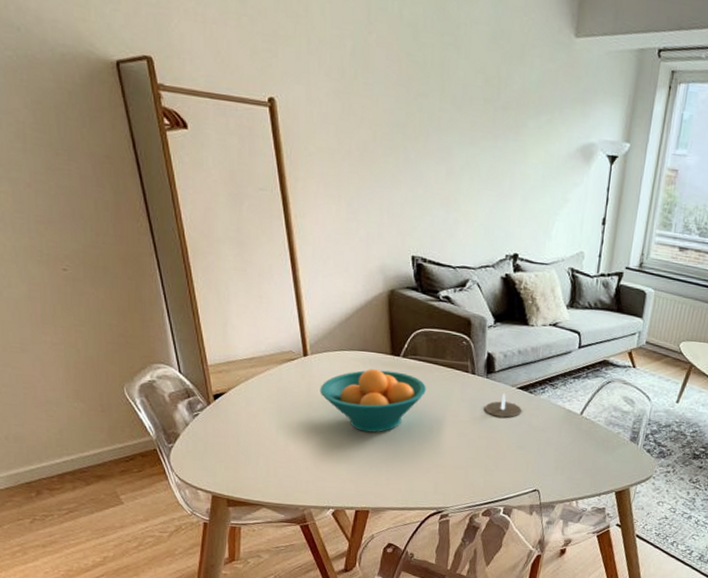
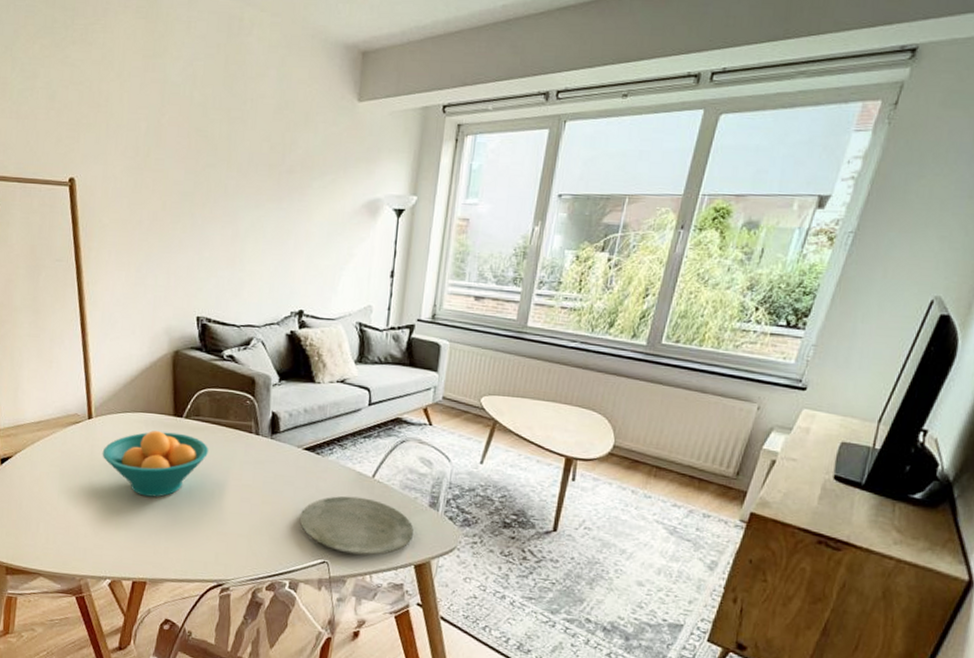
candle: present [484,393,523,418] -> none [268,454,310,481]
plate: none [513,431,616,484] -> present [299,496,414,556]

